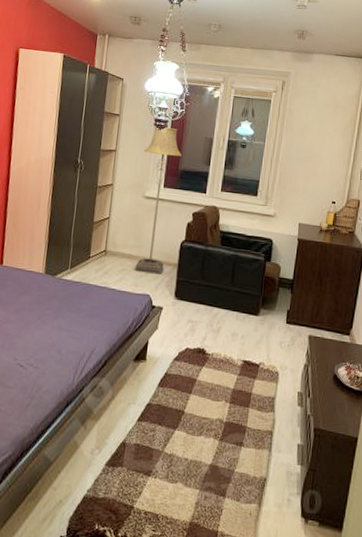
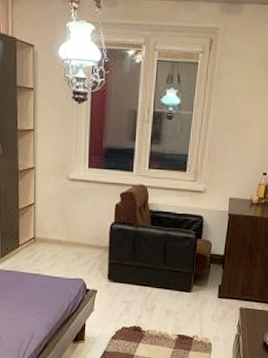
floor lamp: present [135,126,181,275] -> none [65,100,104,258]

